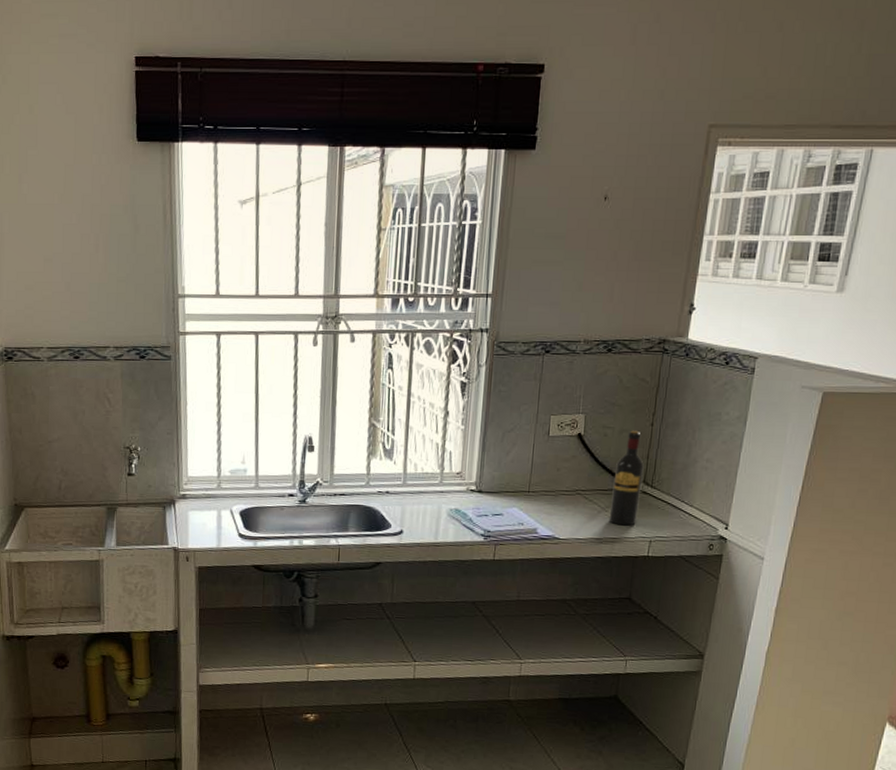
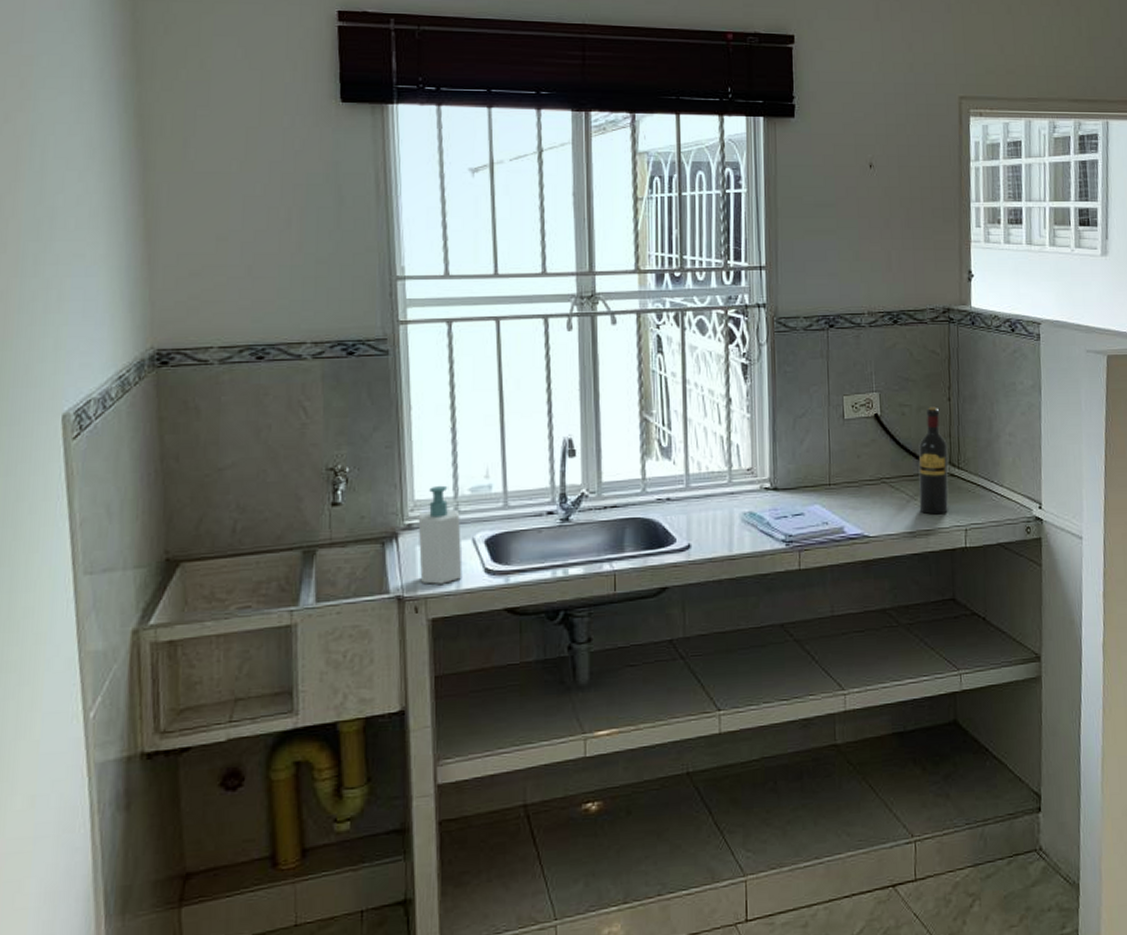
soap bottle: none [190,466,222,542] -> present [418,485,462,585]

